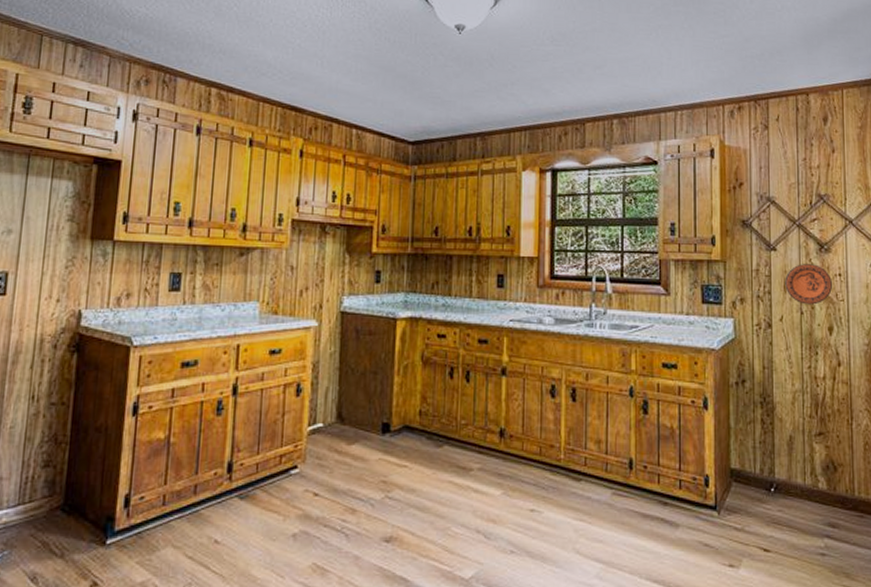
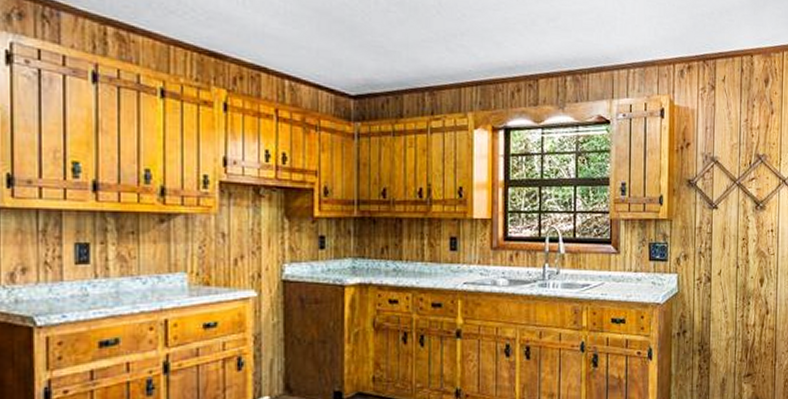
decorative plate: present [785,264,833,305] -> none [724,221,766,259]

